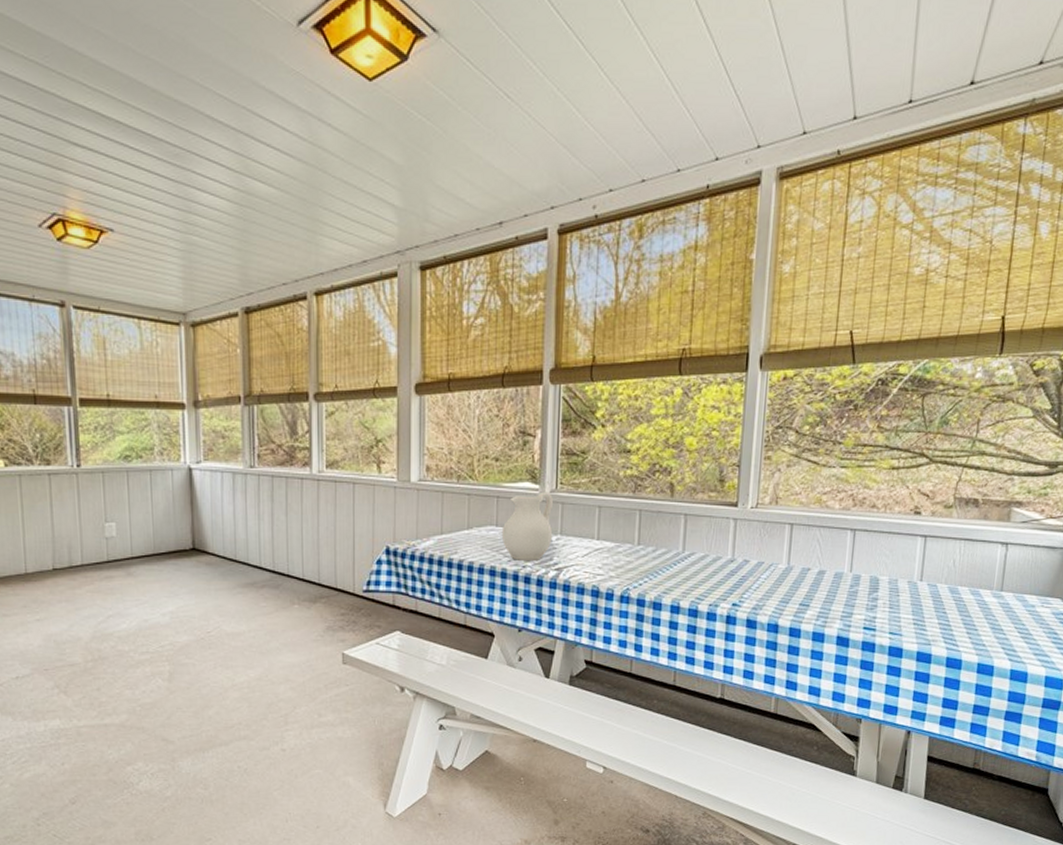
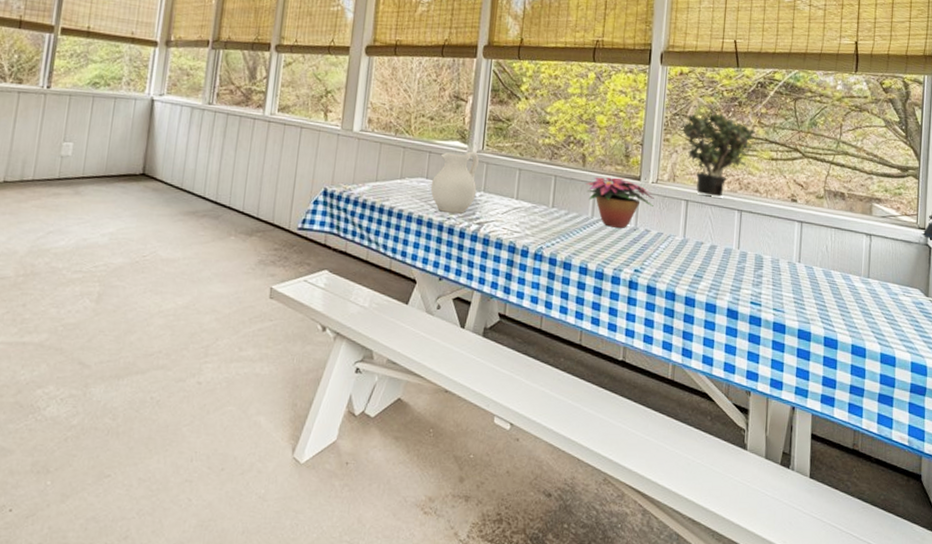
flower arrangement: none [675,505,755,562] -> present [586,176,655,229]
potted plant: none [782,421,874,516] -> present [679,113,756,197]

